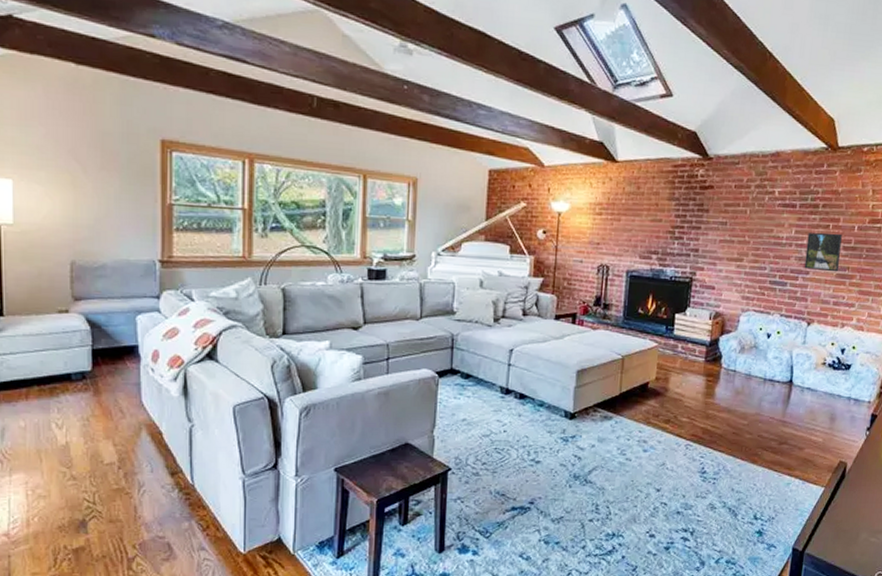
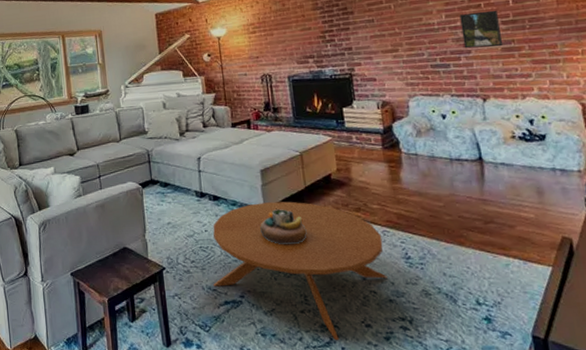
coffee table: none [502,406,684,550] -> present [213,201,388,341]
decorative bowl: none [564,413,612,453] -> present [260,208,307,245]

